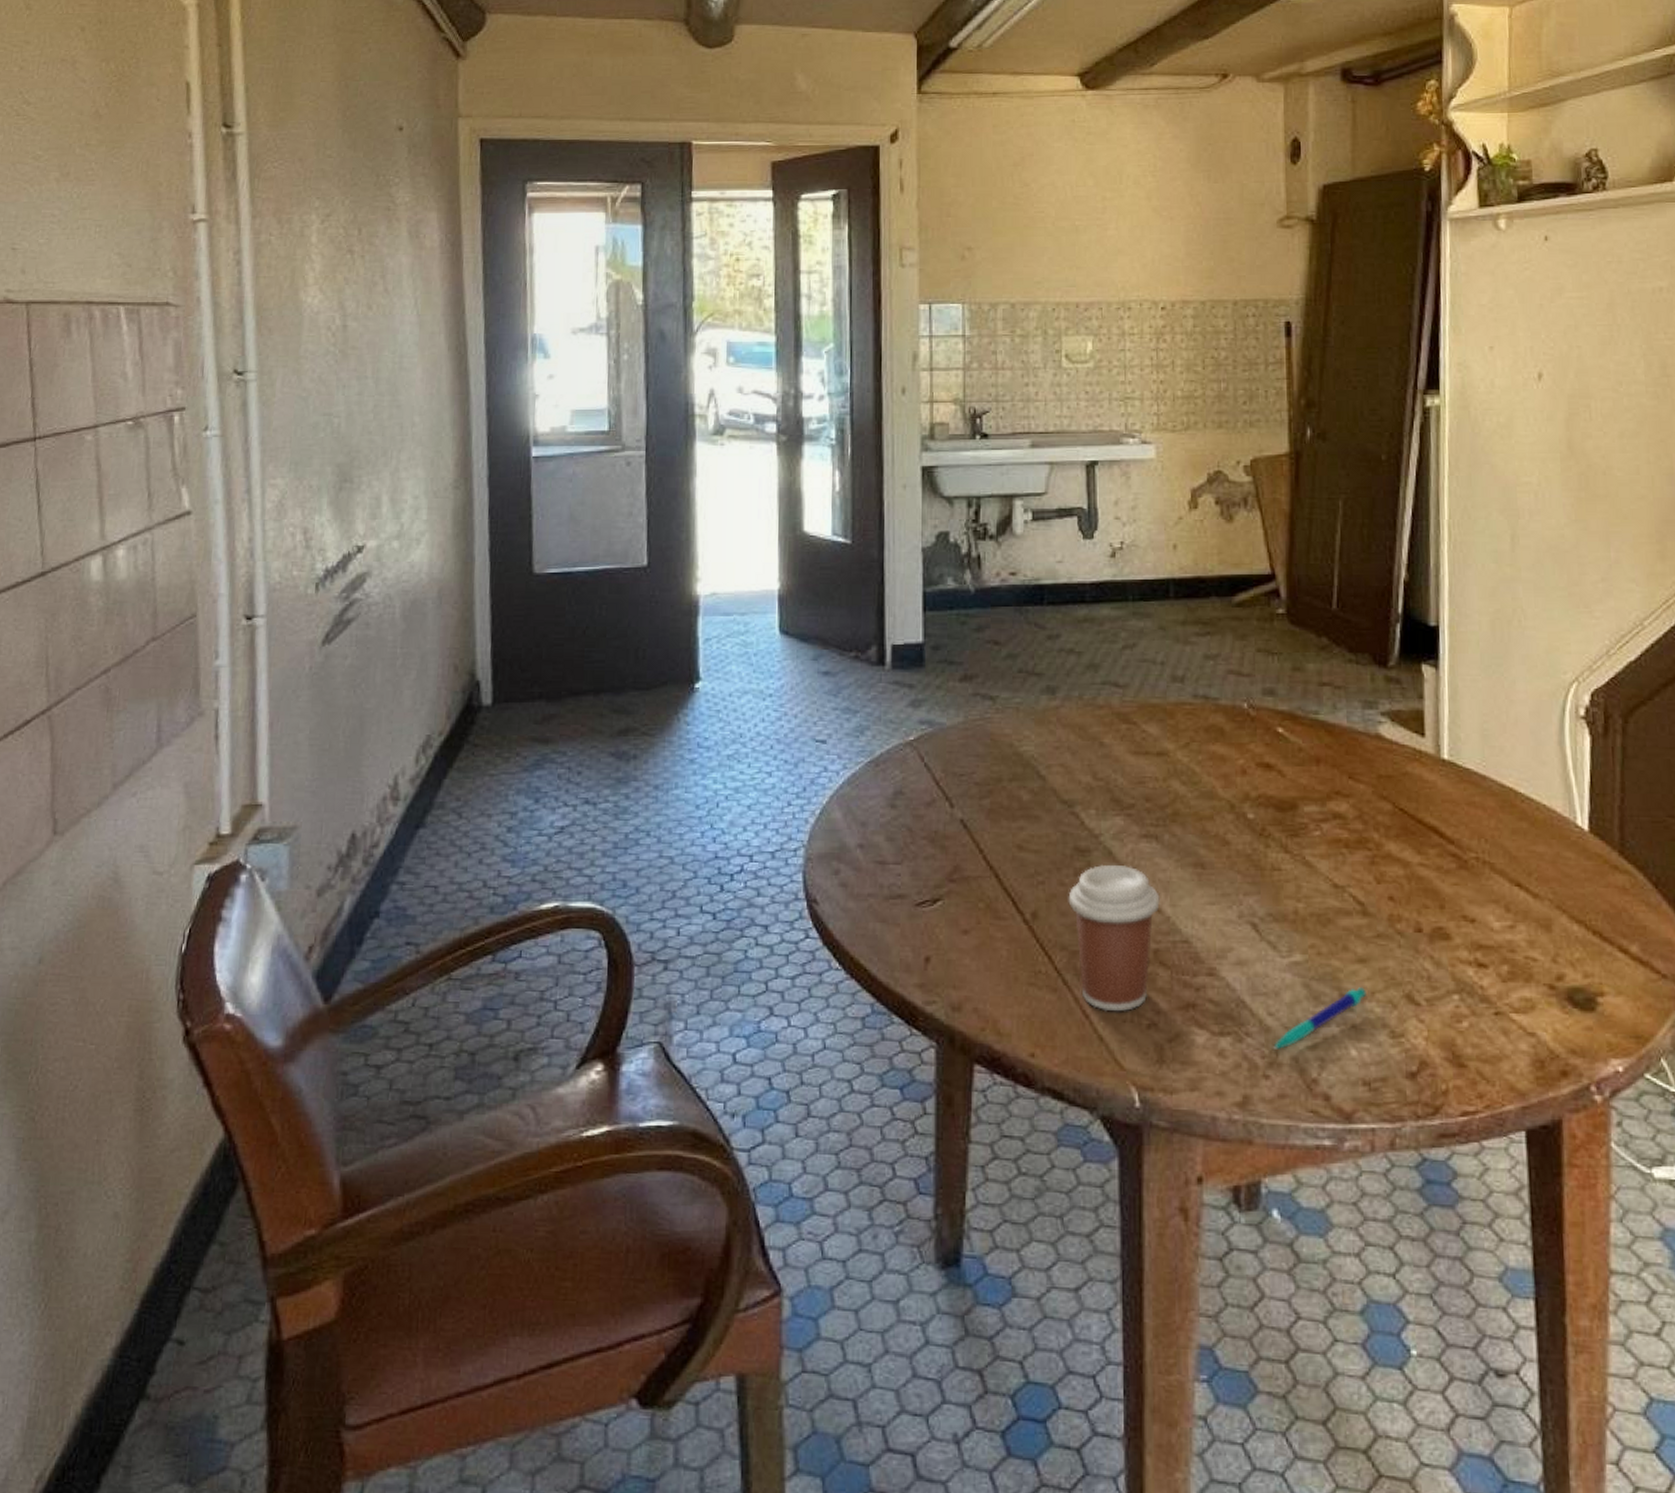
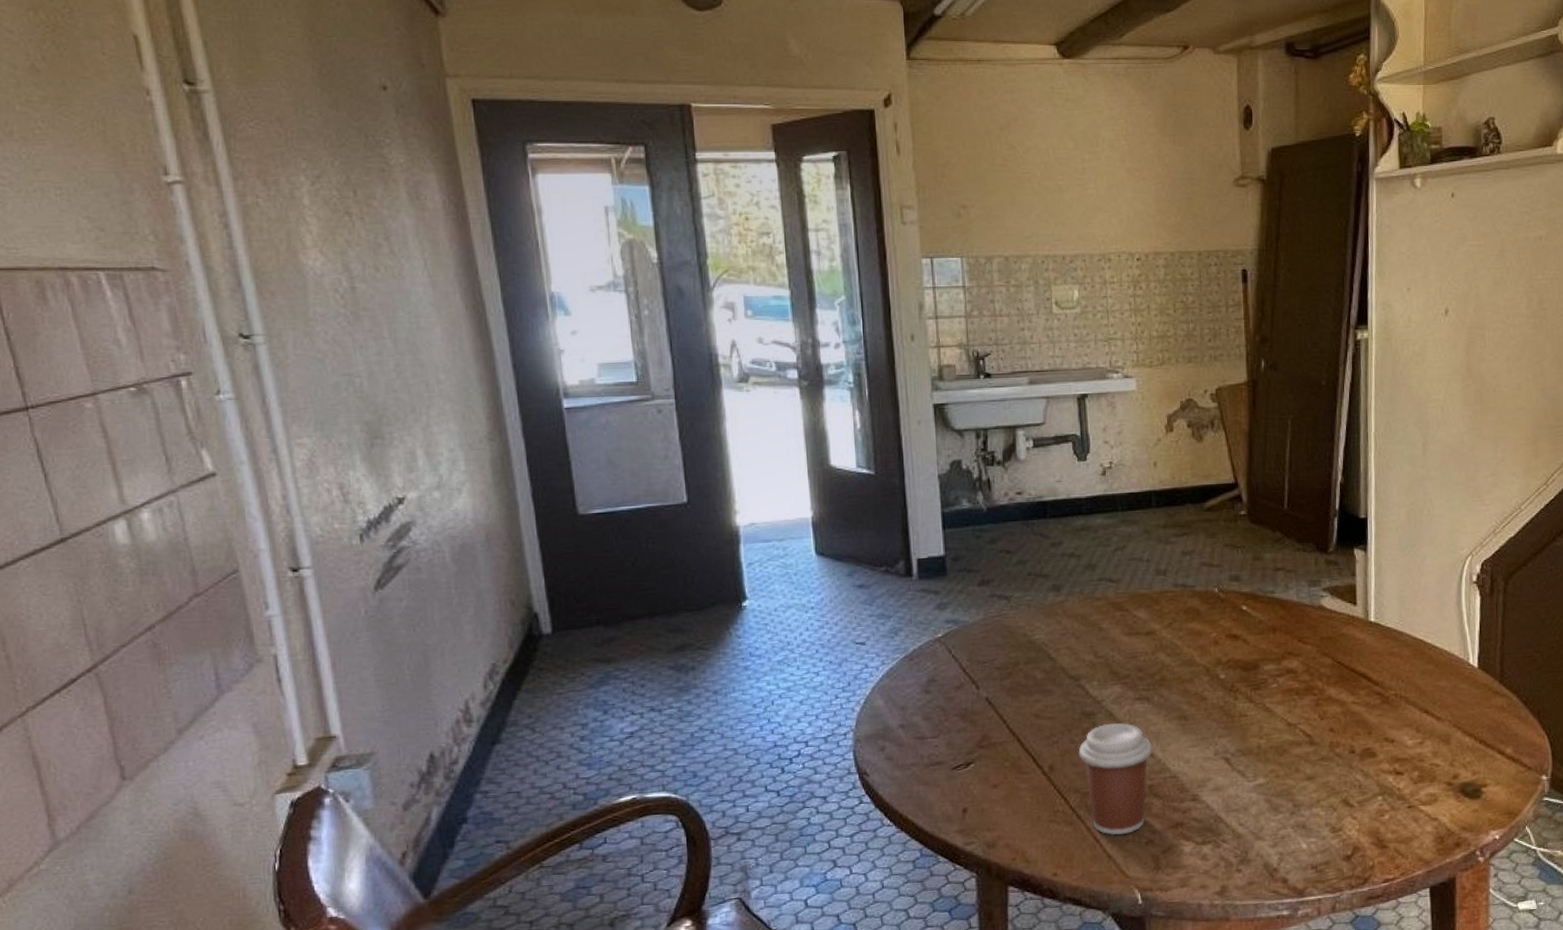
pen: present [1273,987,1366,1049] -> none [1244,798,1313,850]

